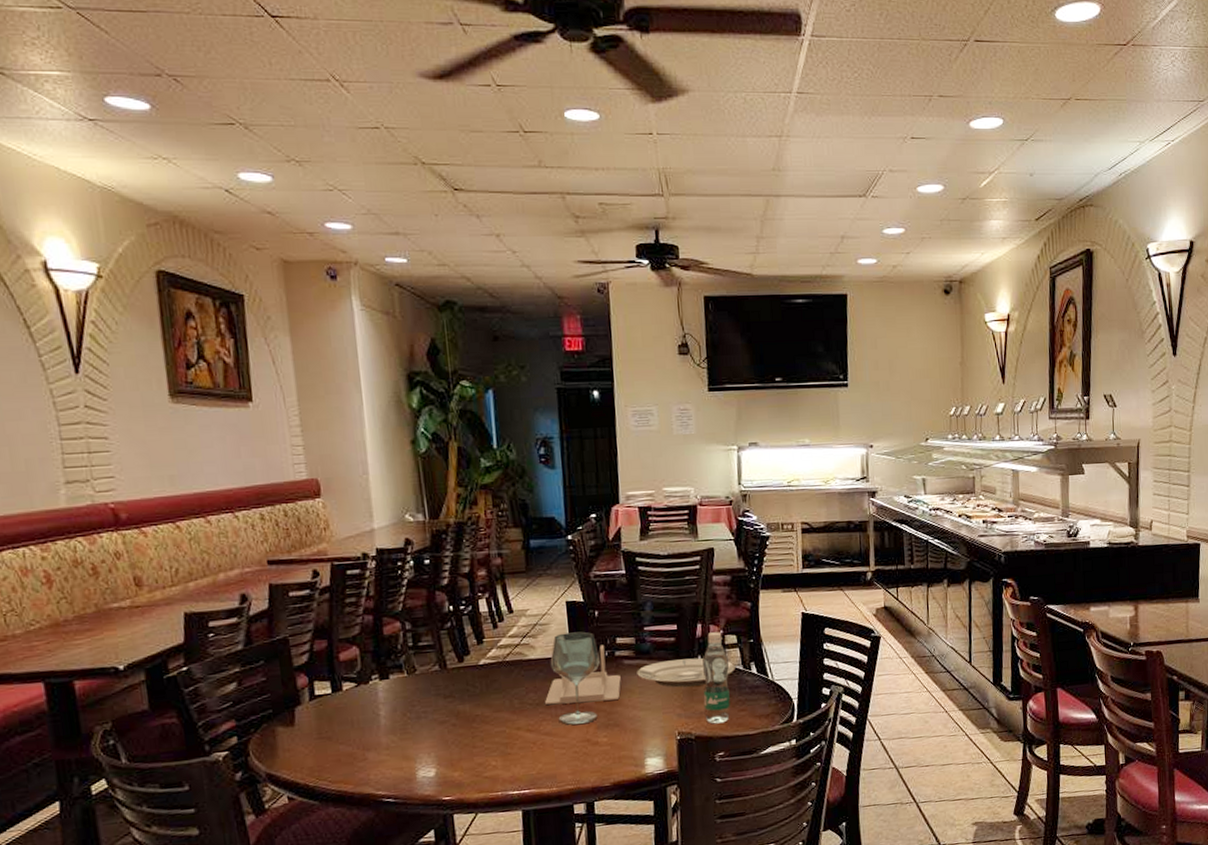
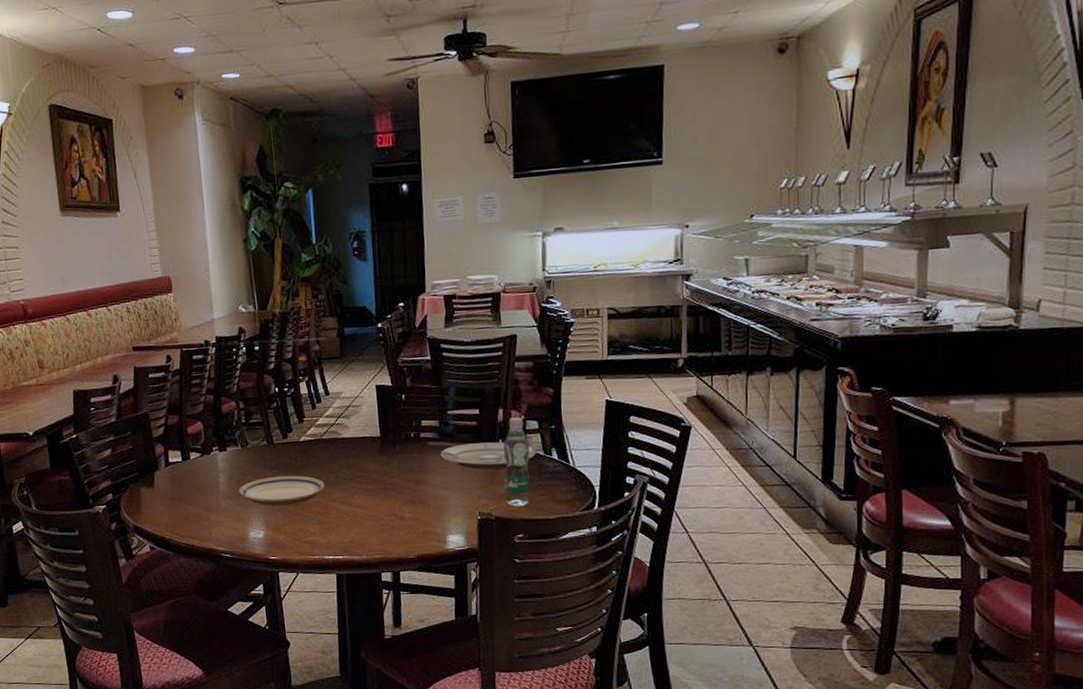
plate: none [404,703,509,740] -> present [239,475,325,506]
napkin holder: present [544,644,621,706] -> none [356,426,426,481]
wine glass: present [550,631,601,725] -> none [361,413,407,499]

